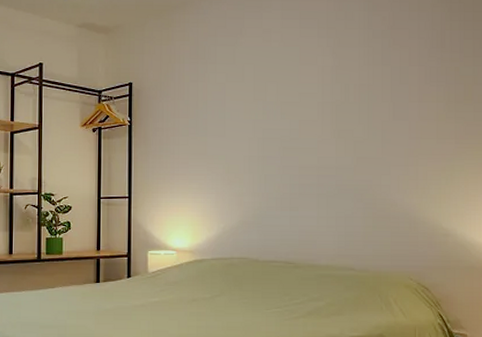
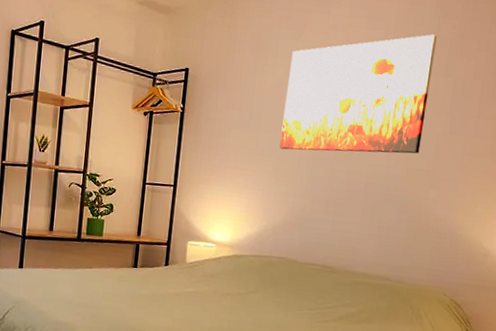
wall art: none [229,27,369,151] -> present [279,34,437,154]

